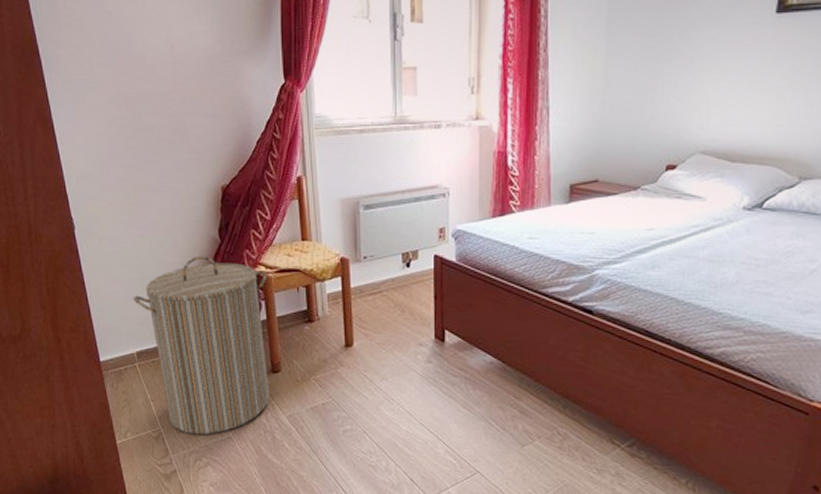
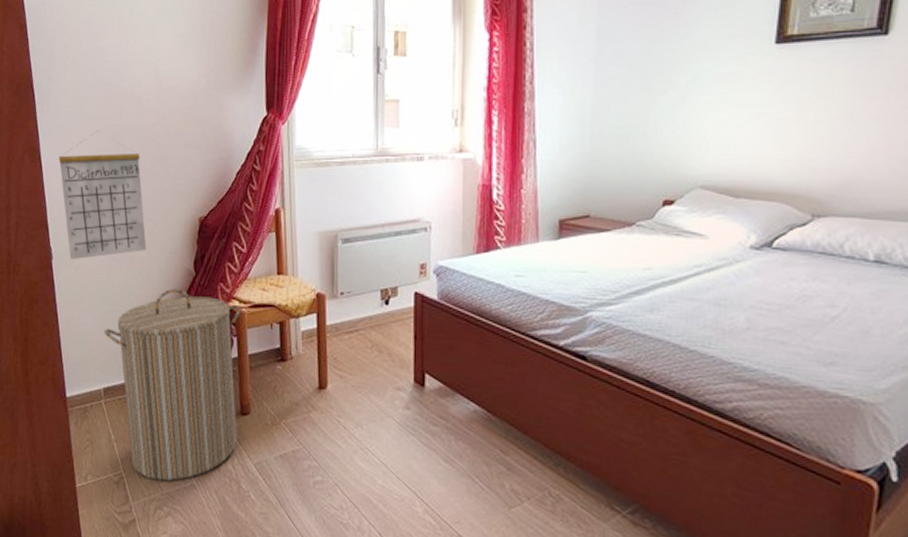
calendar: none [72,98,170,230] -> present [58,130,147,260]

